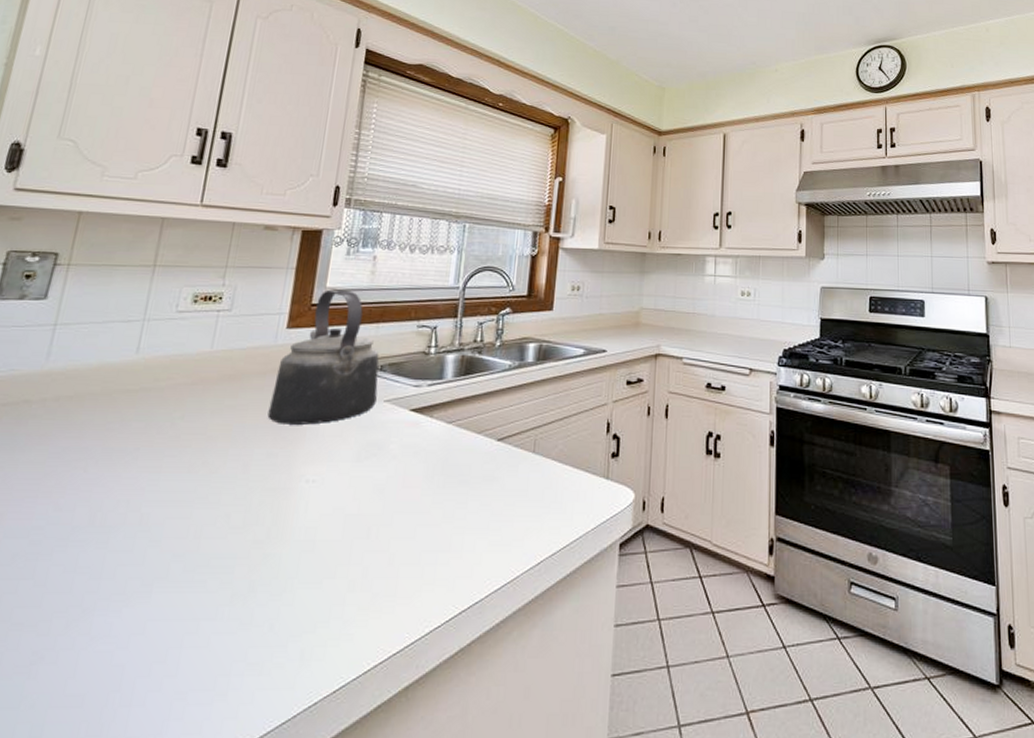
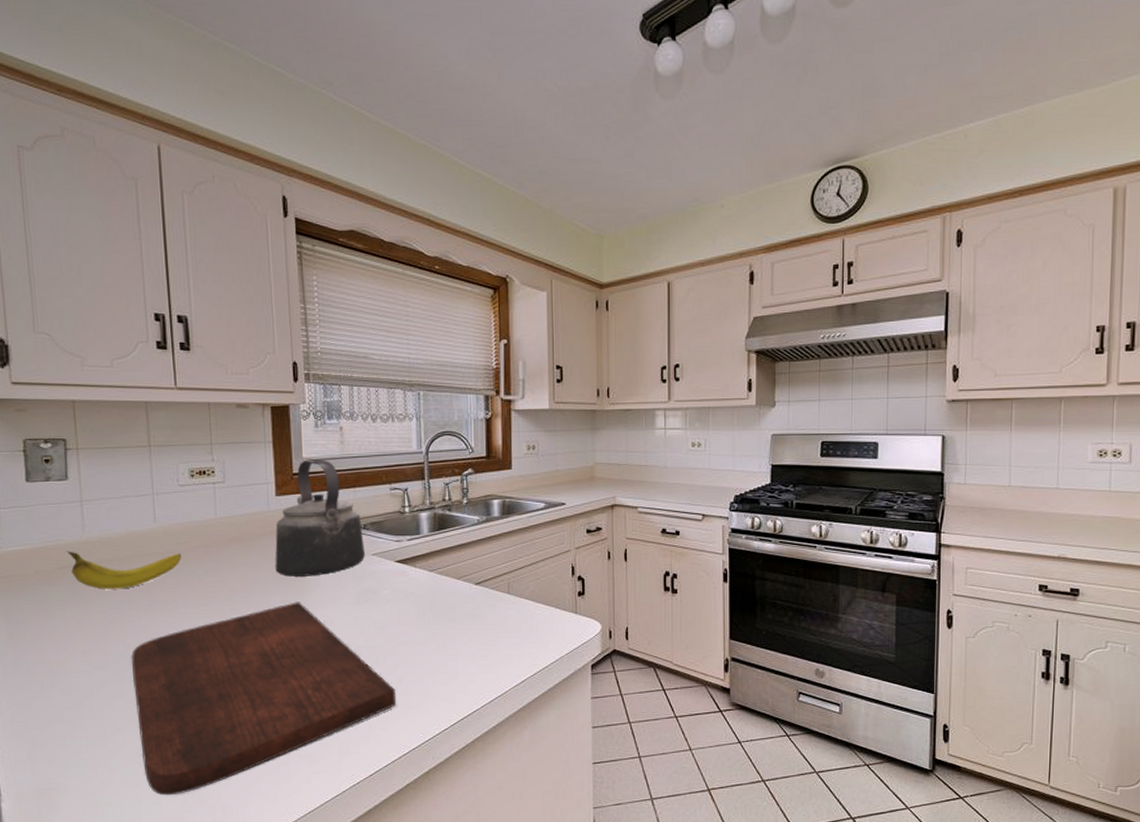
fruit: none [16,383,159,434] -> present [67,551,182,590]
cutting board: none [31,456,385,724] -> present [131,602,397,796]

